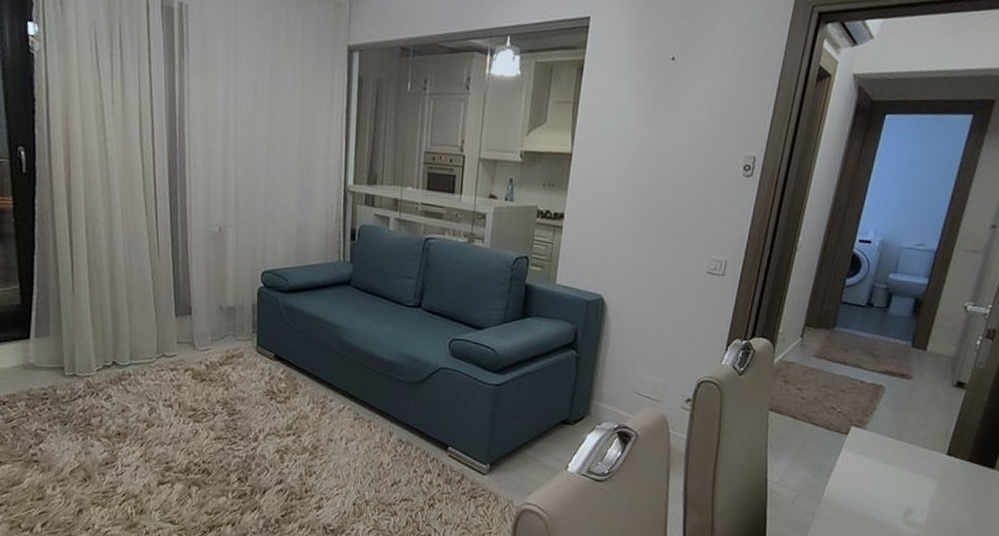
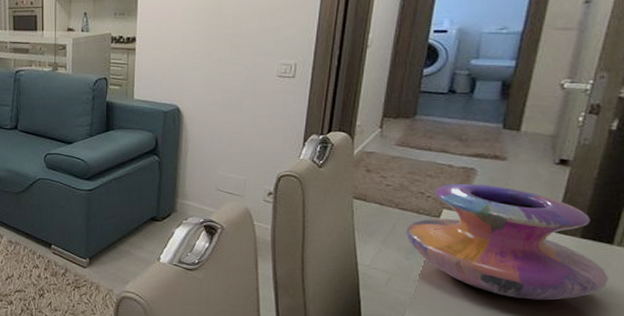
decorative vase: none [814,400,989,523] -> present [405,183,610,301]

